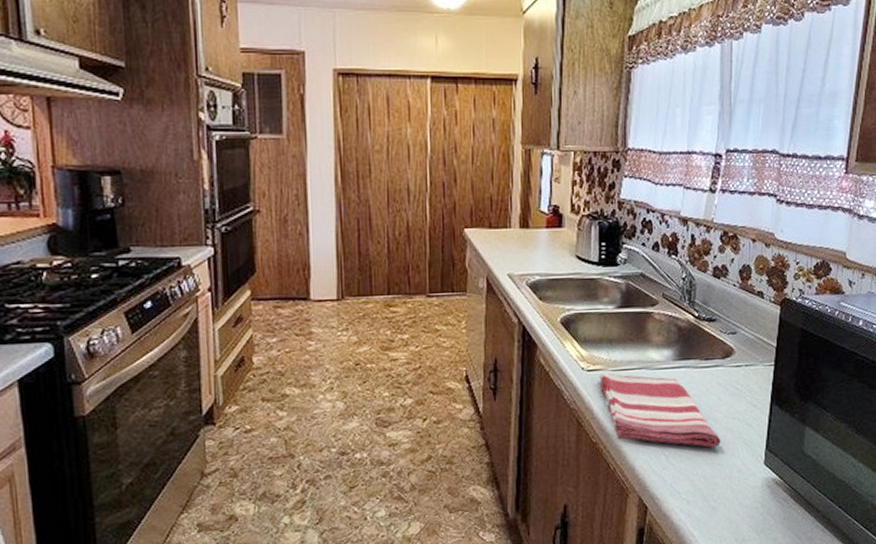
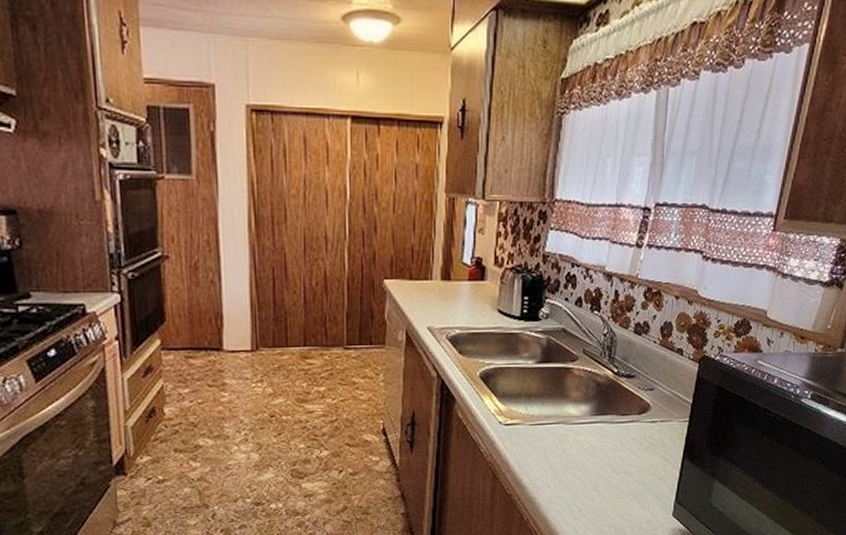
dish towel: present [599,372,721,447] -> none [516,426,633,500]

